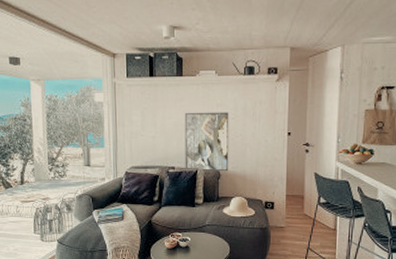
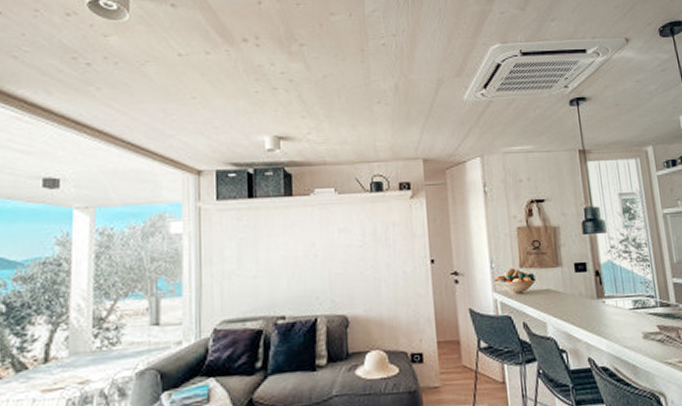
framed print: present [184,112,229,172] -> none [296,238,360,320]

